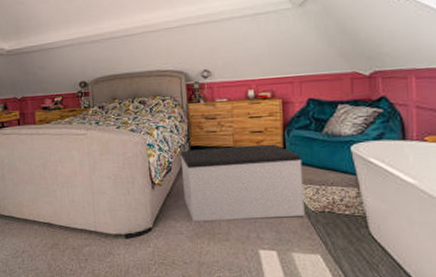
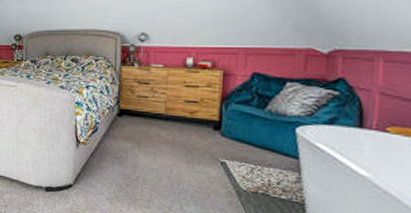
bench: present [180,144,305,222] -> none [108,112,239,194]

